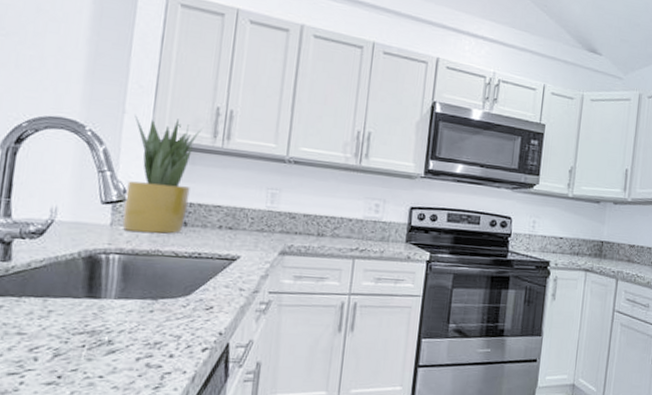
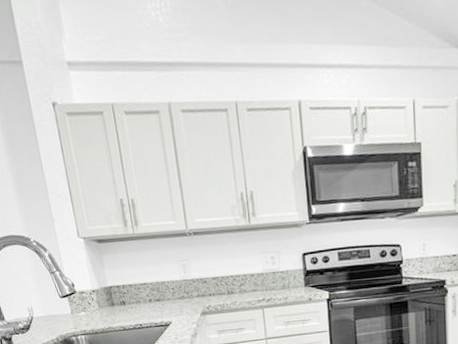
planter: present [122,115,202,234] -> none [61,216,123,316]

